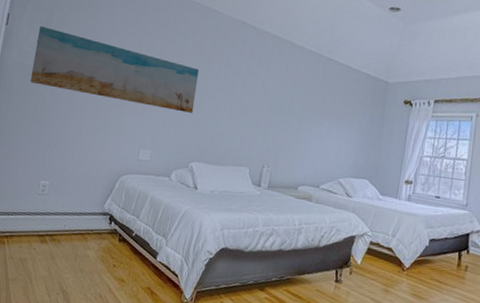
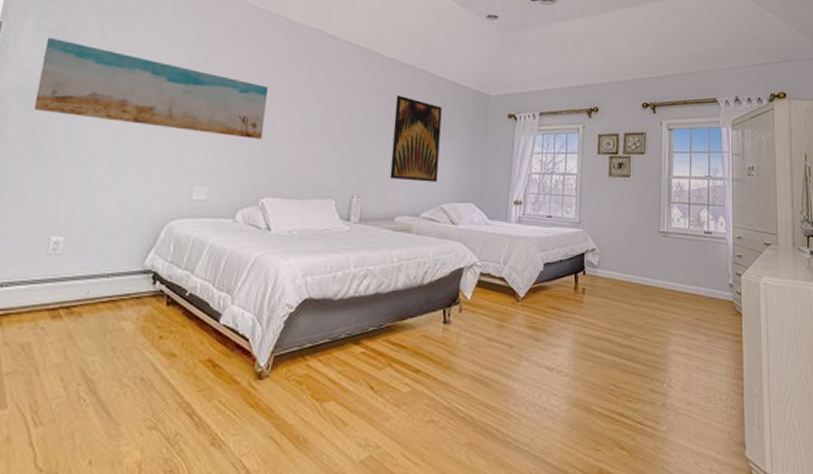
wall art: none [295,79,344,159] -> present [390,95,442,182]

